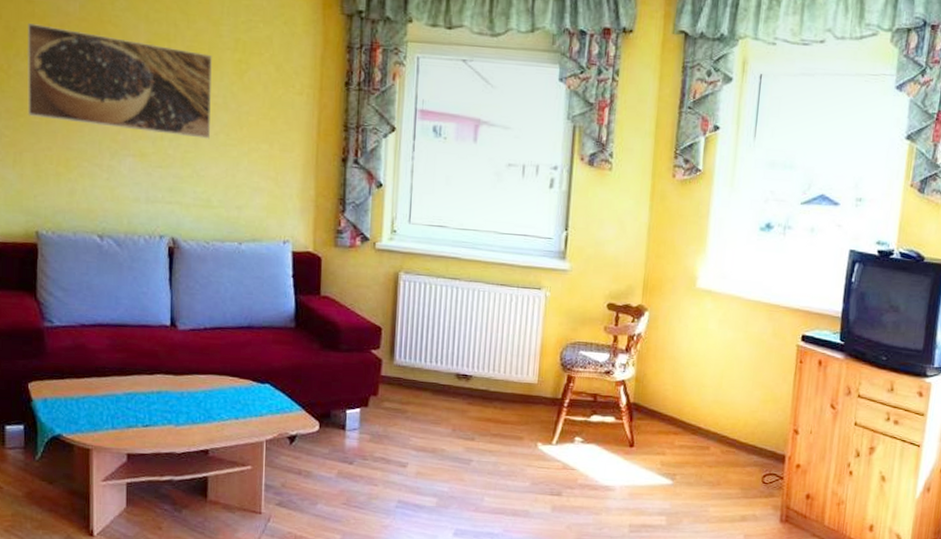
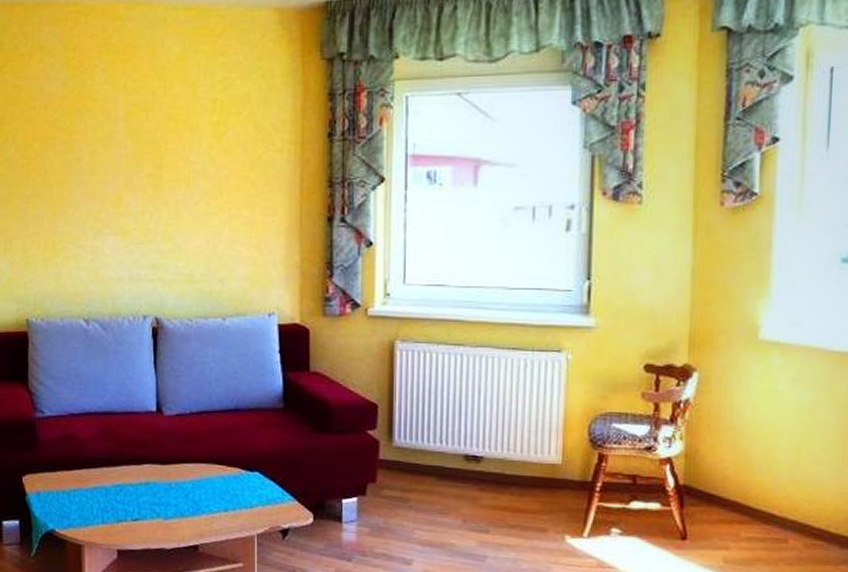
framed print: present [26,23,213,139] -> none [14,108,191,209]

